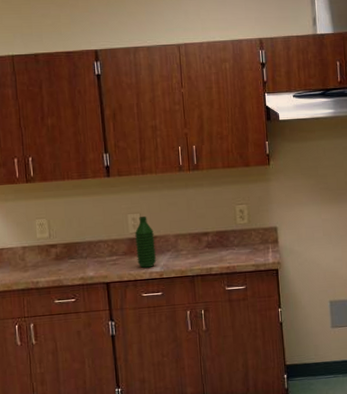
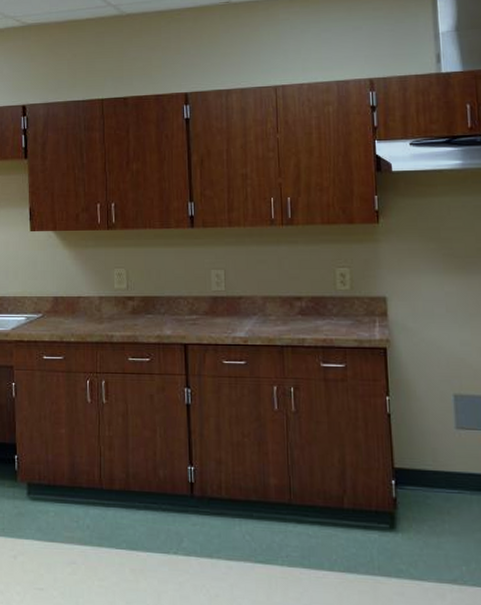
water bottle: present [134,216,157,268] -> none [217,274,241,331]

